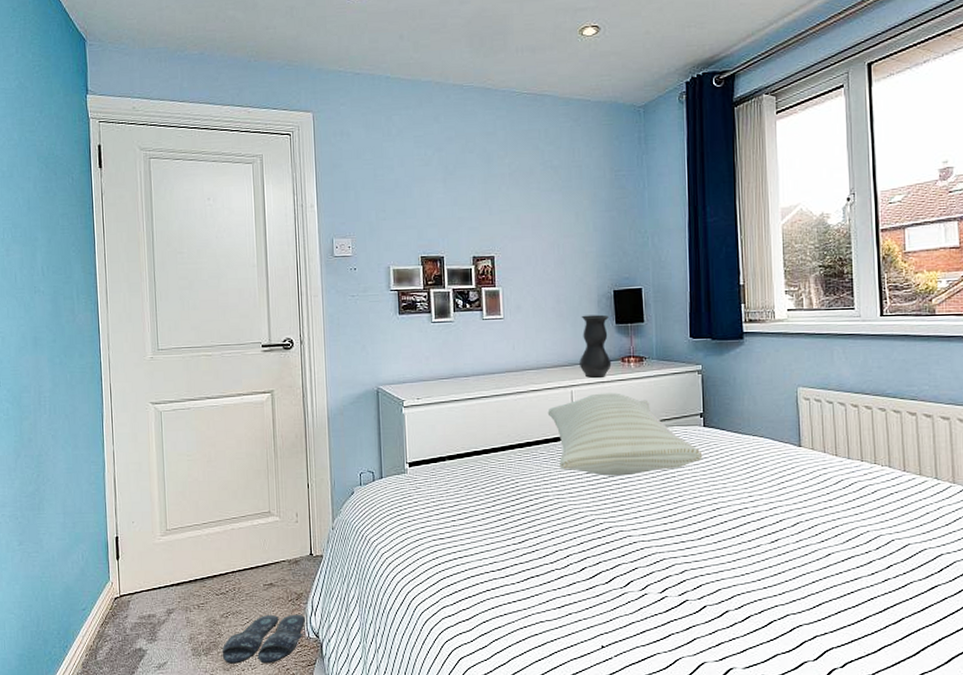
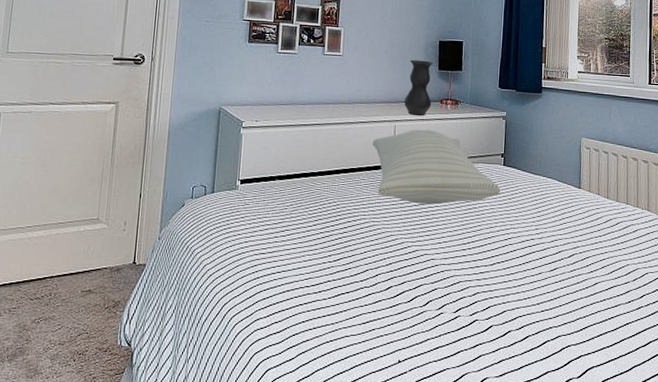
slippers: present [222,614,305,664] -> none [27,321,119,372]

